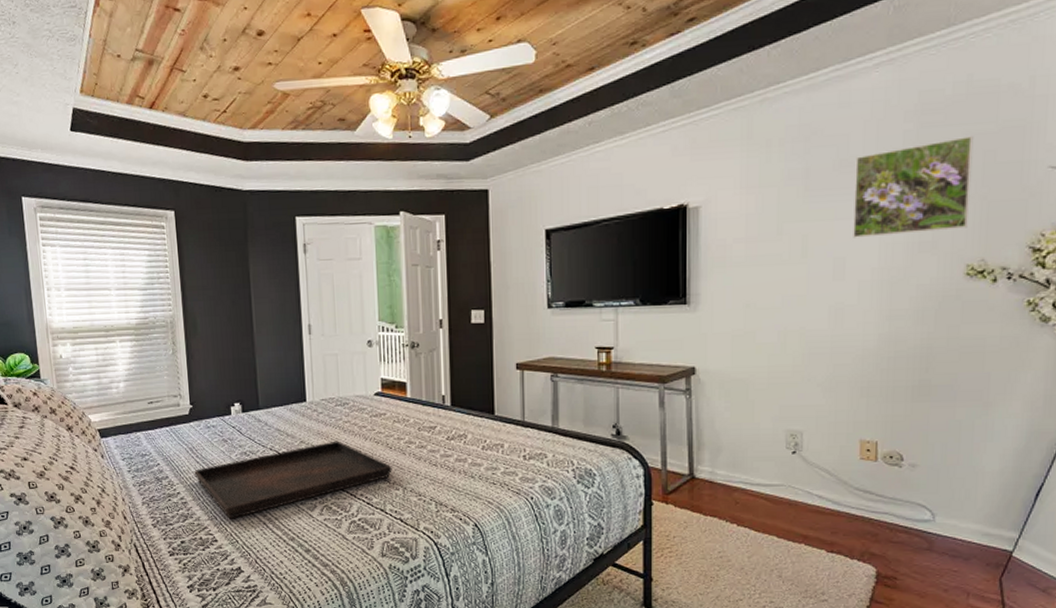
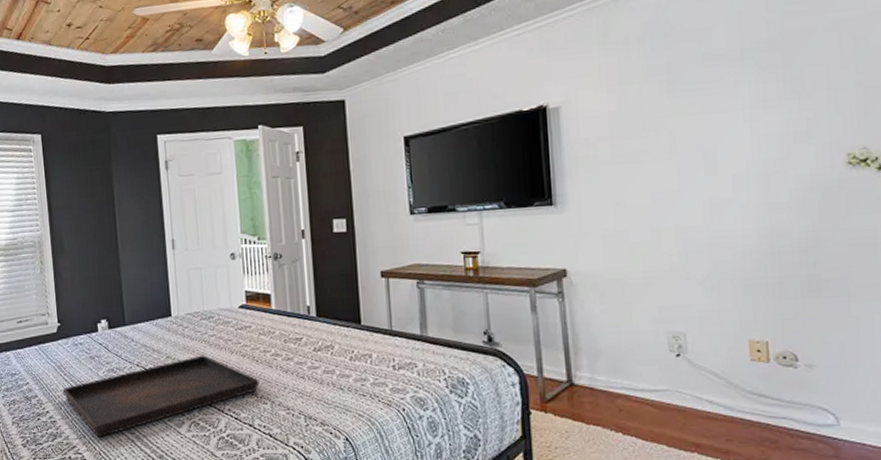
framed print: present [853,136,974,238] -> none [719,23,844,131]

